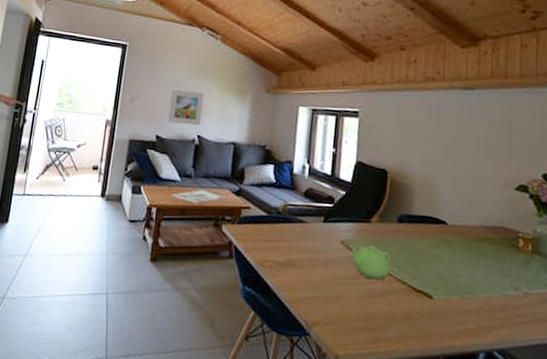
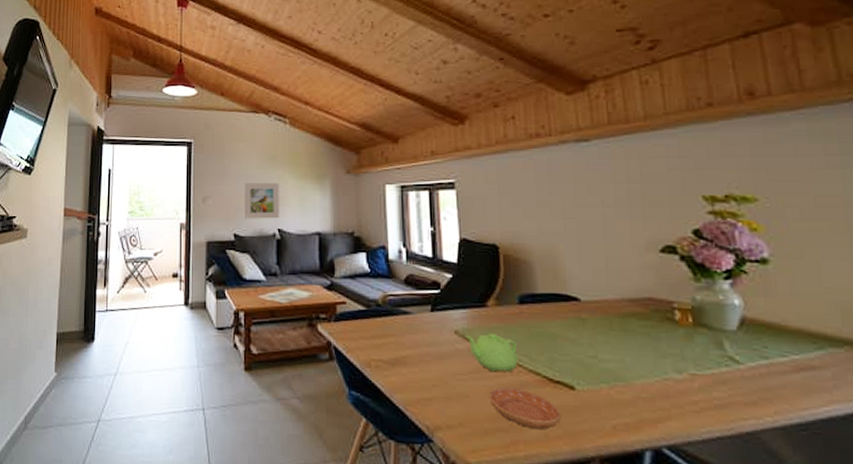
saucer: none [361,292,418,331] -> present [488,387,561,430]

